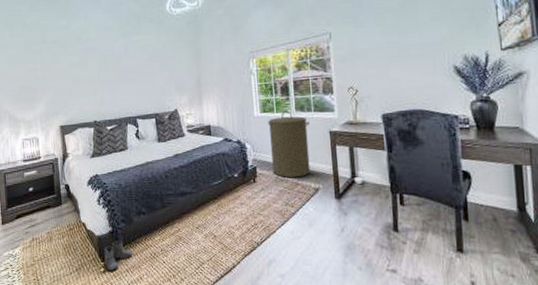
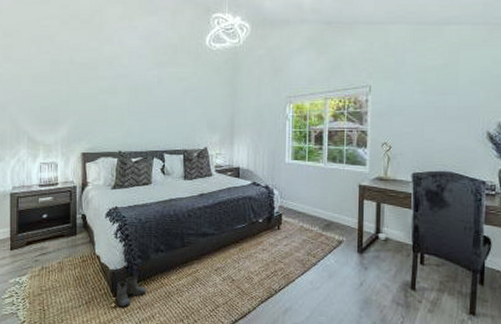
laundry hamper: present [268,110,310,178] -> none [298,159,340,229]

